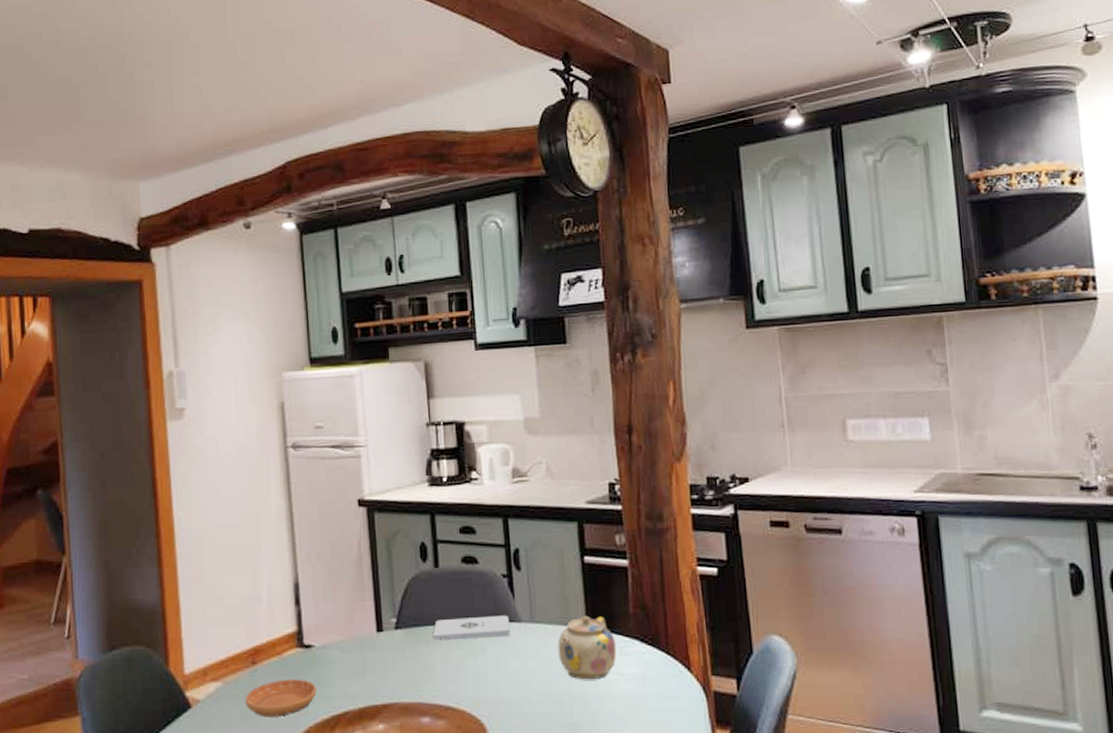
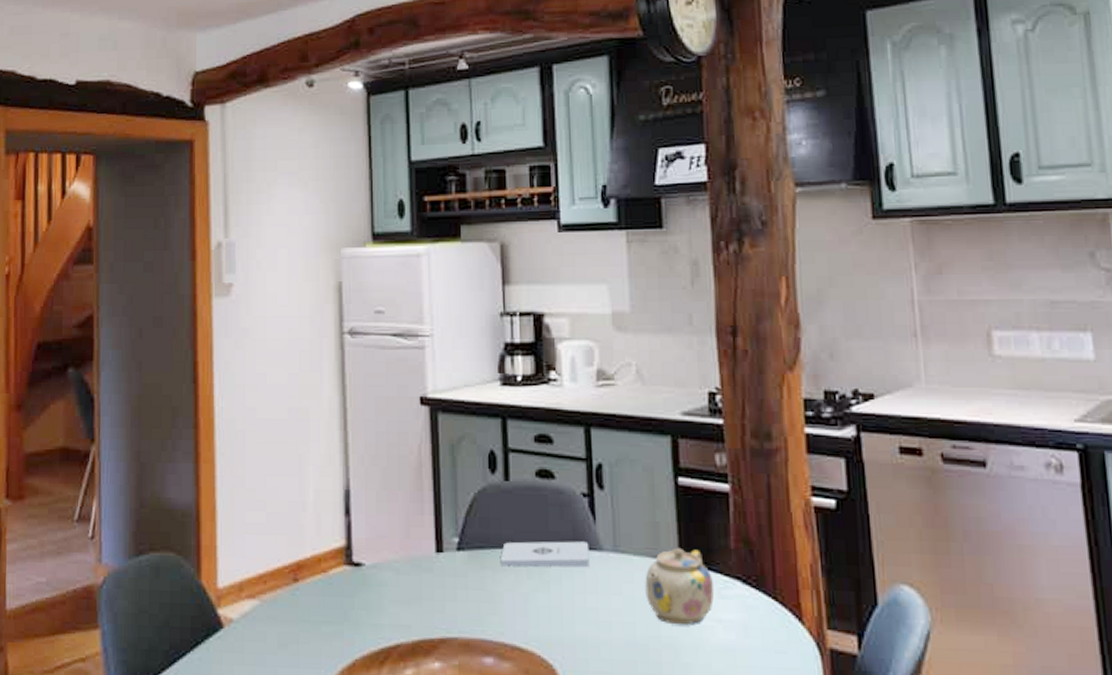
saucer: present [245,679,317,717] -> none [284,601,365,645]

